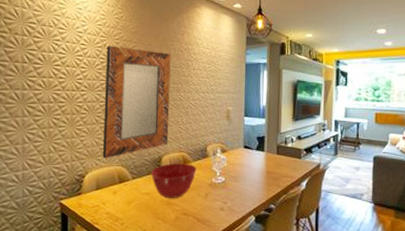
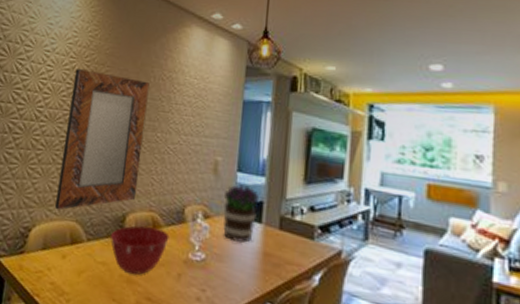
bouquet: none [236,126,261,167] -> present [223,184,259,244]

